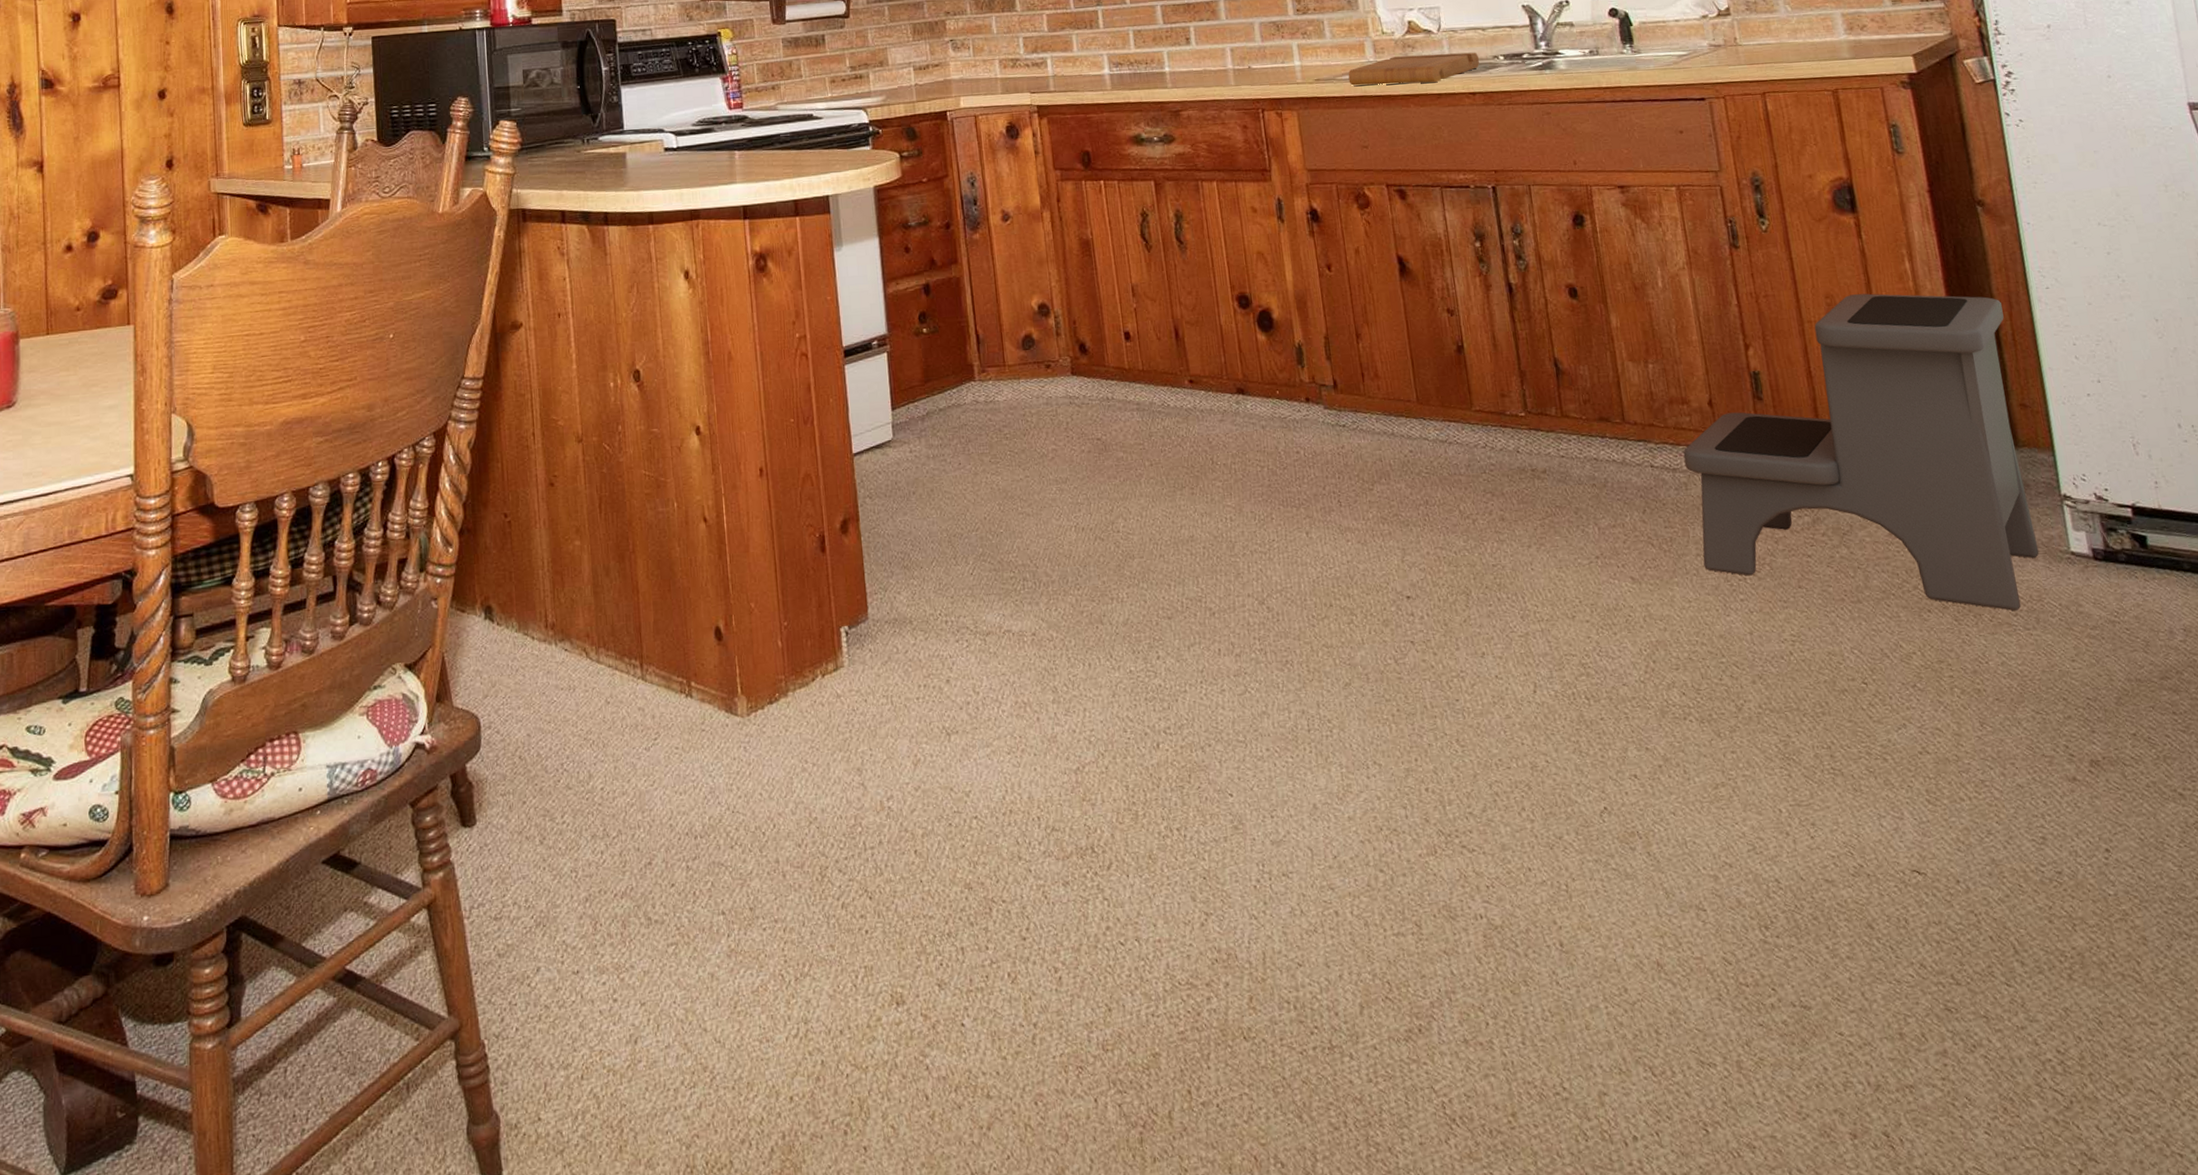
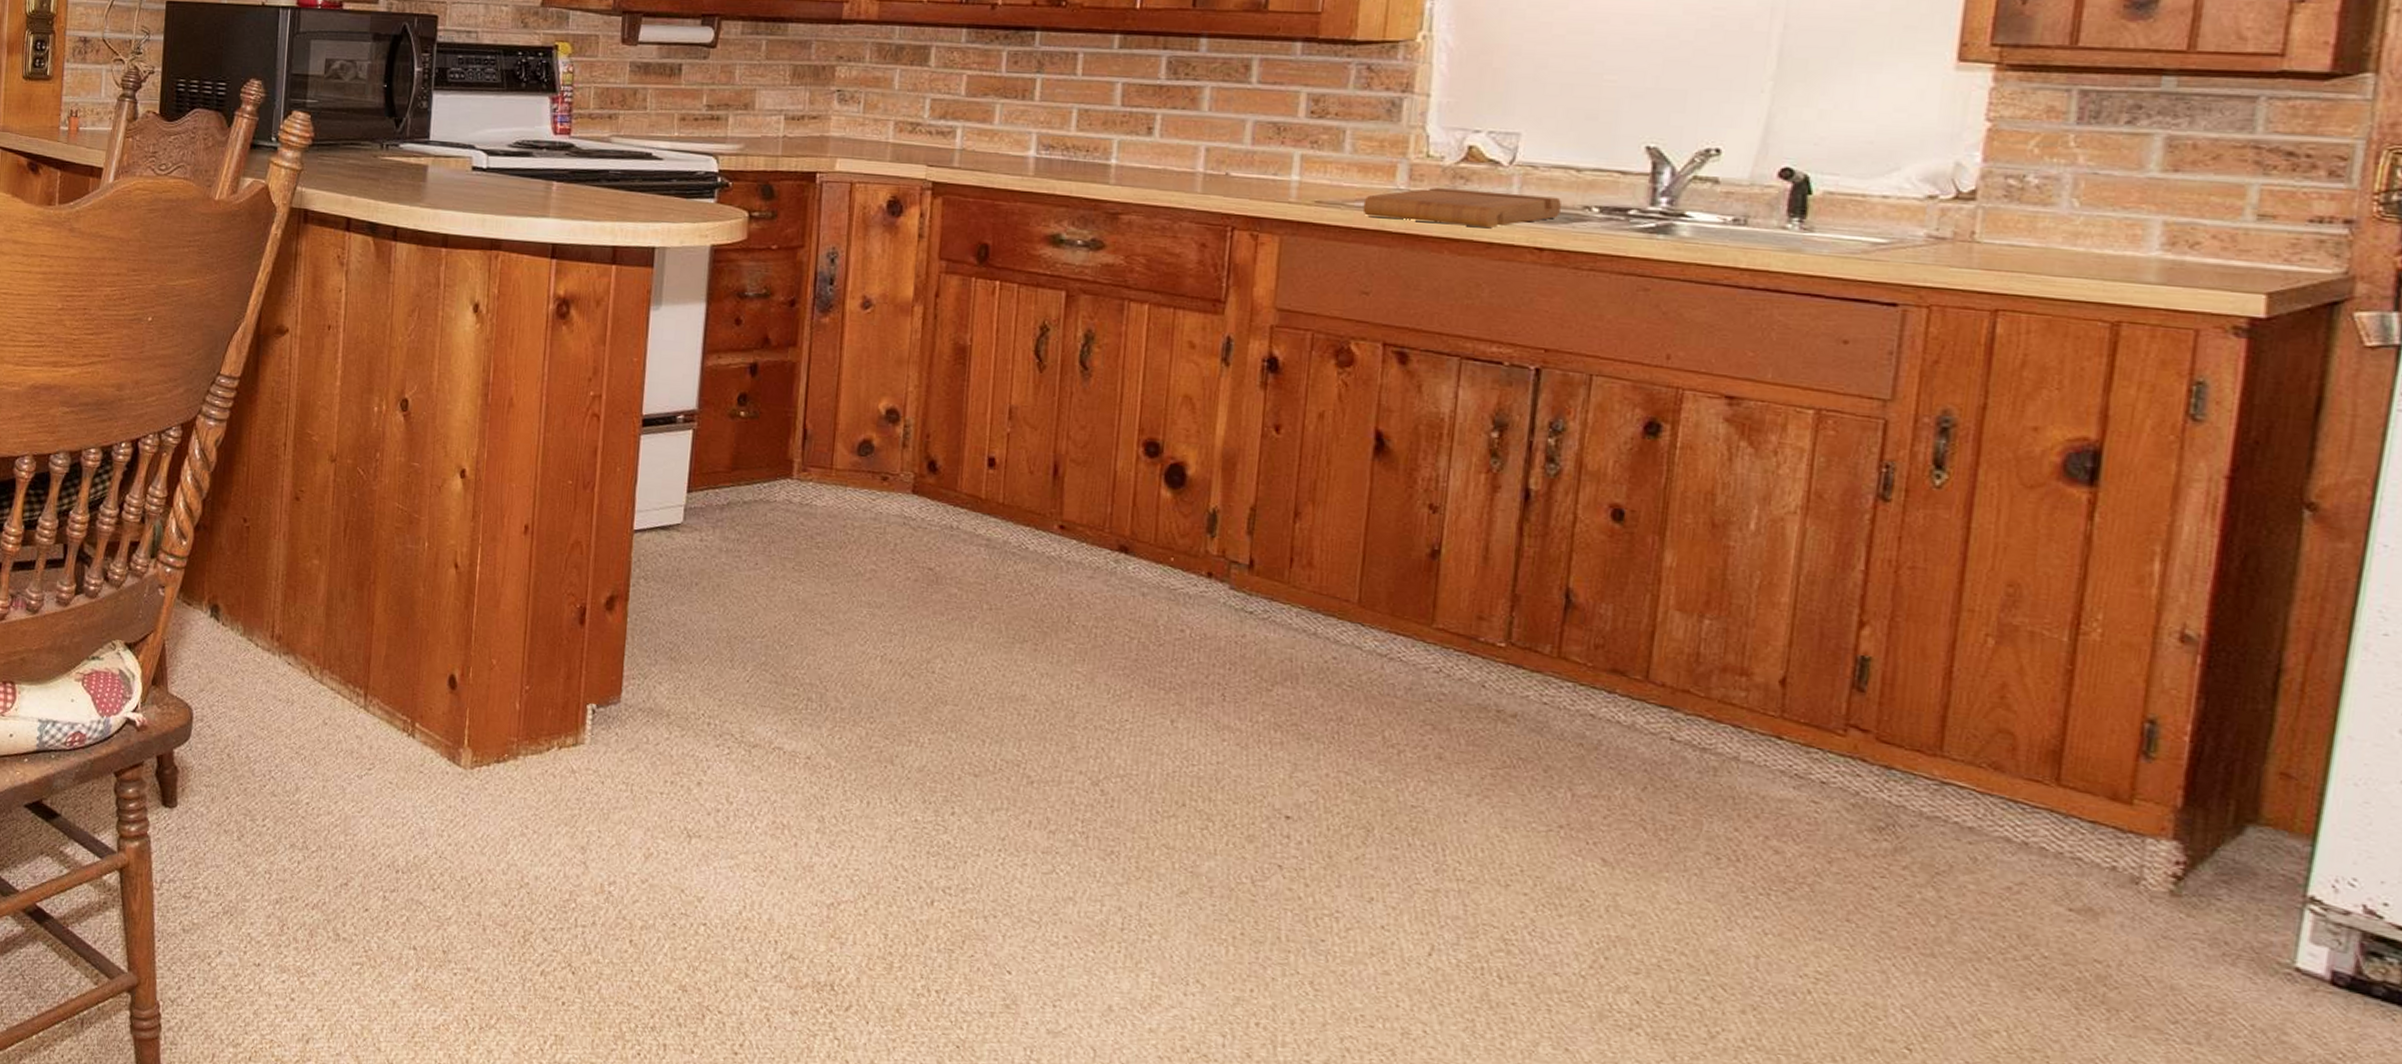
step stool: present [1683,293,2039,611] -> none [1712,588,2298,1019]

